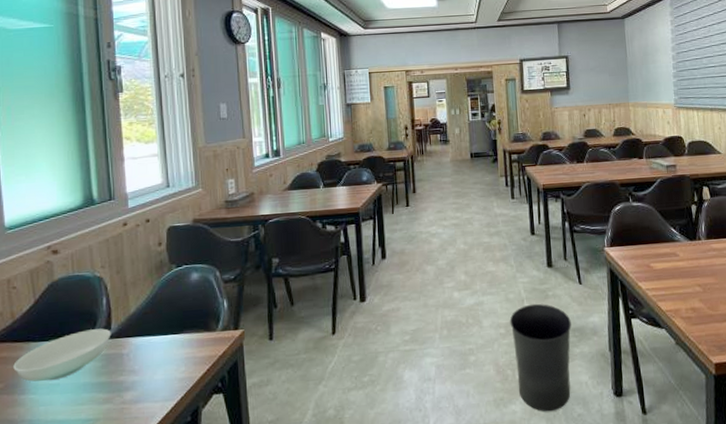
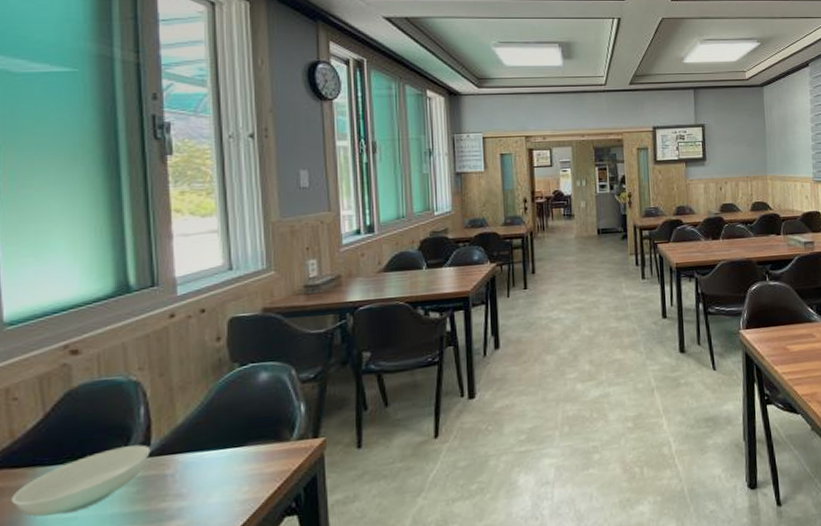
waste bin: present [509,303,571,412] -> none [638,393,704,511]

